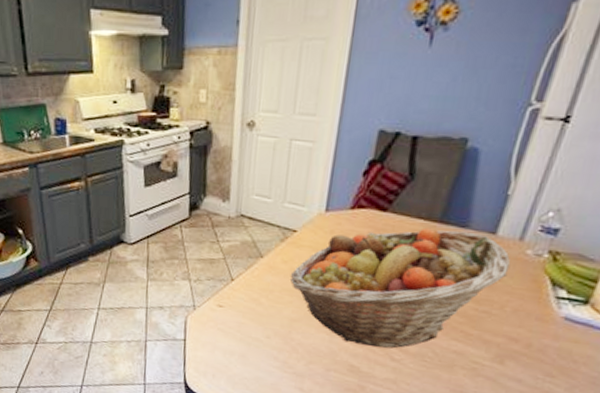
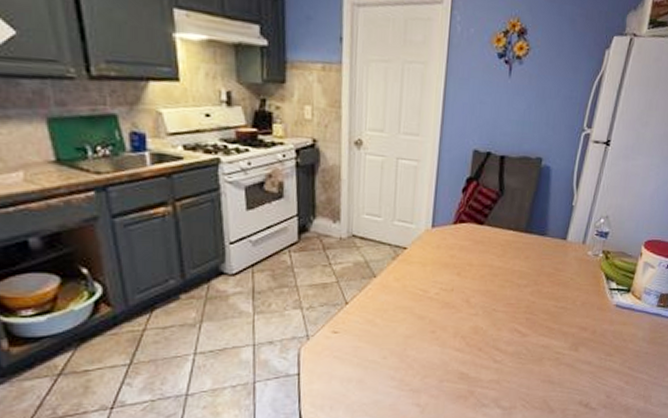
fruit basket: present [290,227,511,349] -> none [403,237,578,351]

